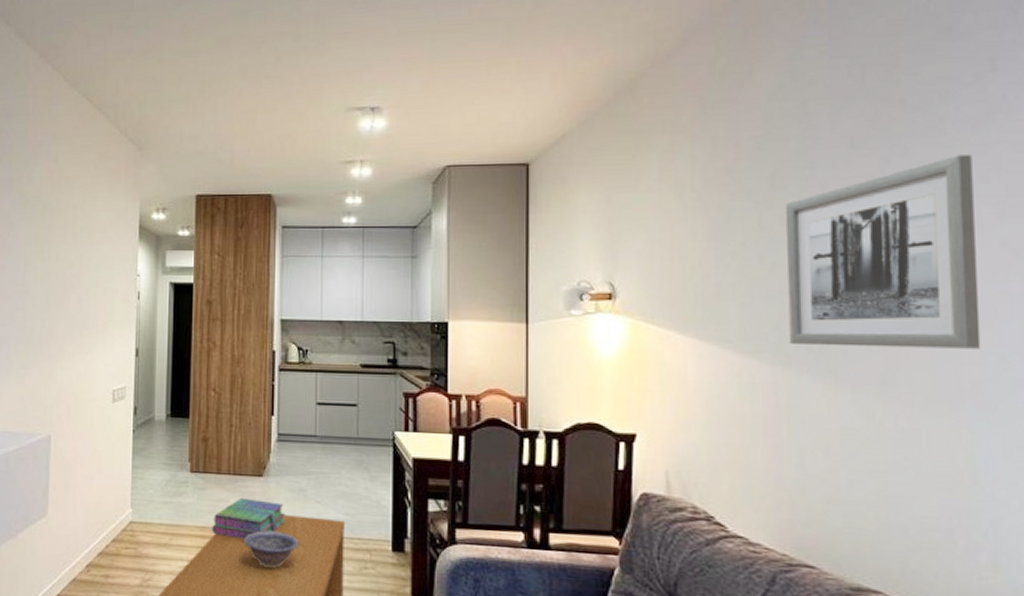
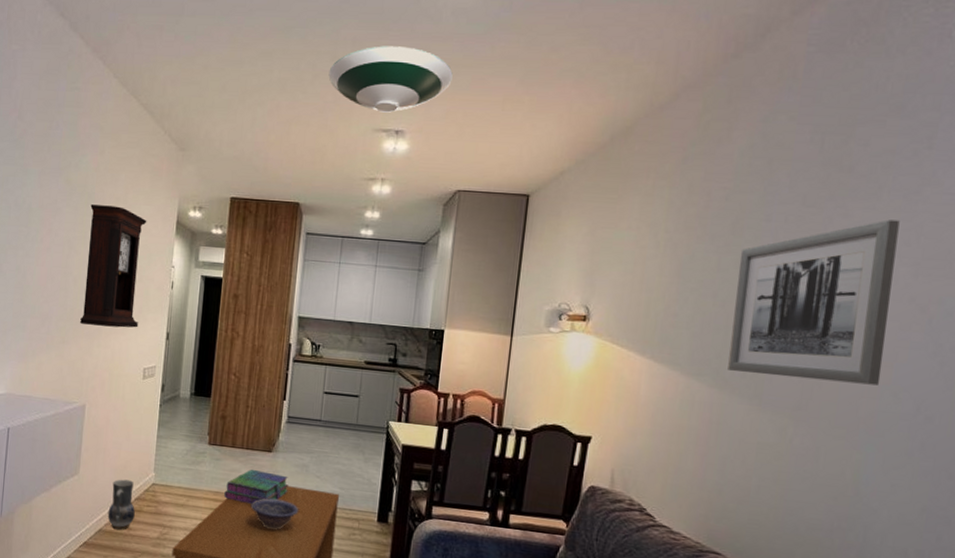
pendulum clock: none [41,215,107,347] -> present [80,204,147,328]
vase: none [82,518,112,578] -> present [107,479,135,530]
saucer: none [292,18,428,90] -> present [328,46,453,113]

